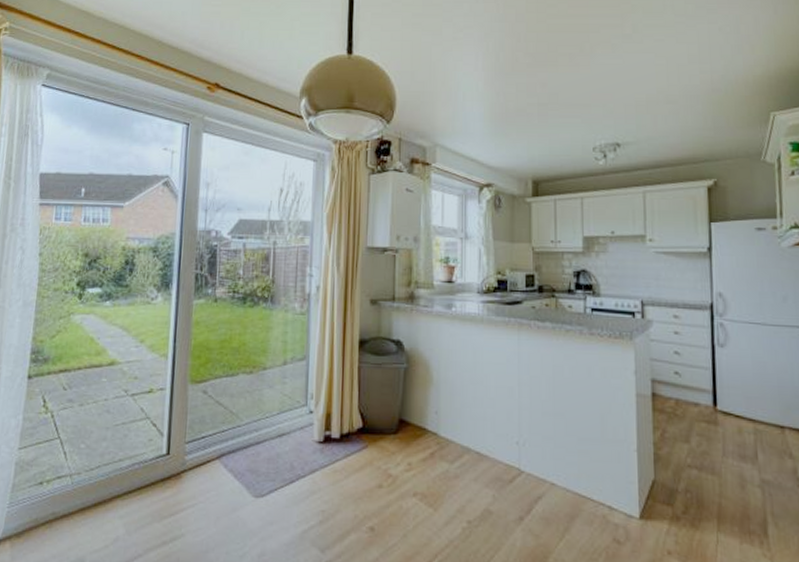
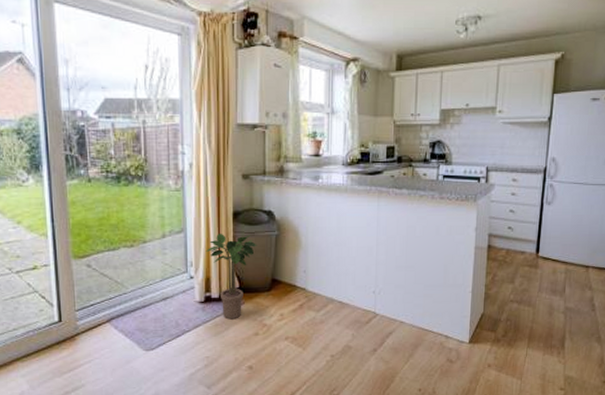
potted plant: none [328,363,384,466] -> present [206,234,257,320]

